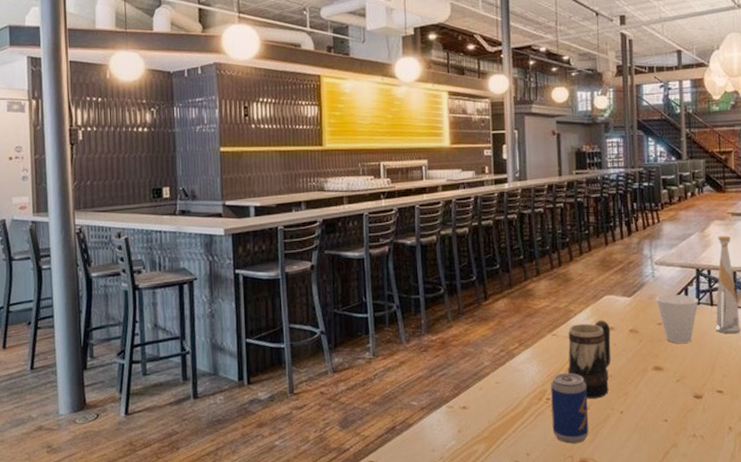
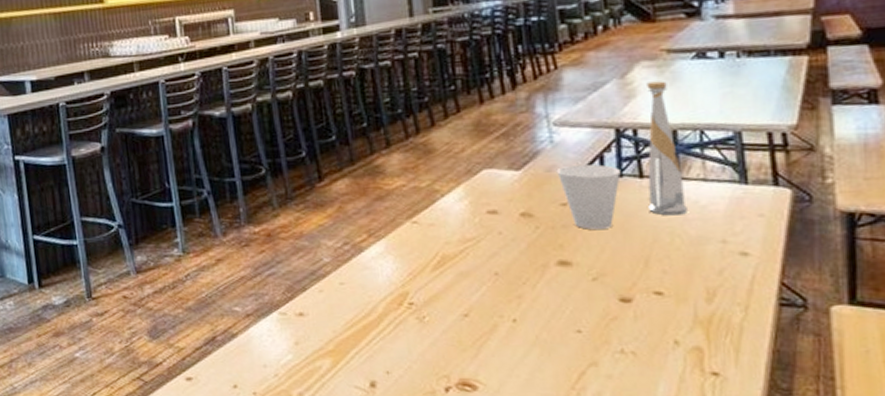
beer can: present [551,373,589,444] -> none [414,270,470,360]
beer mug: present [568,320,611,399] -> none [433,201,496,303]

